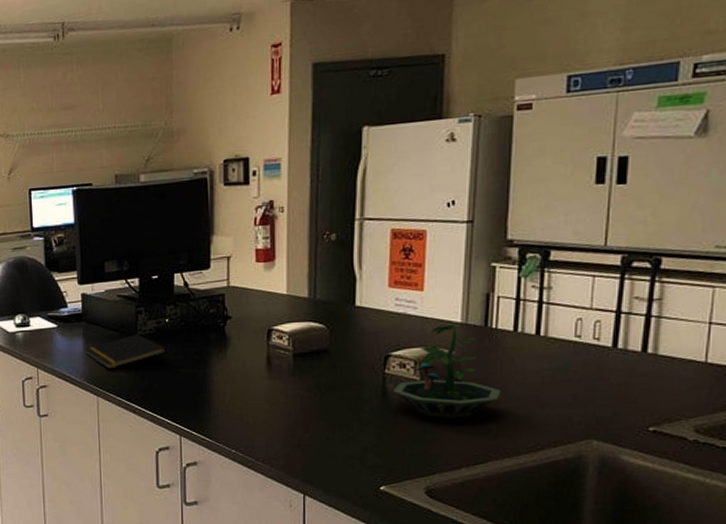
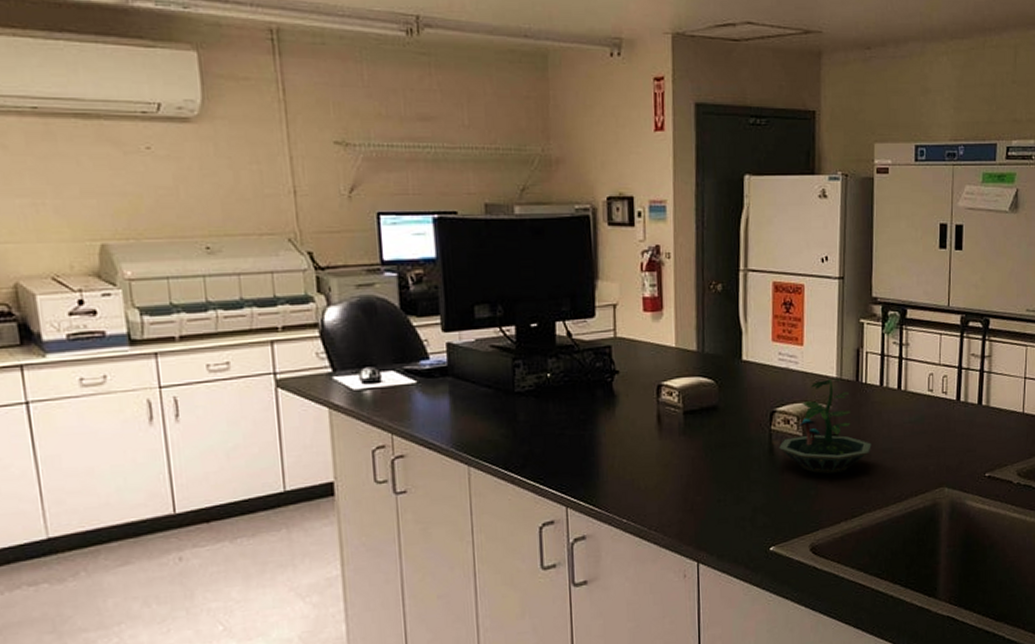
notepad: present [85,334,166,369] -> none [452,391,548,433]

